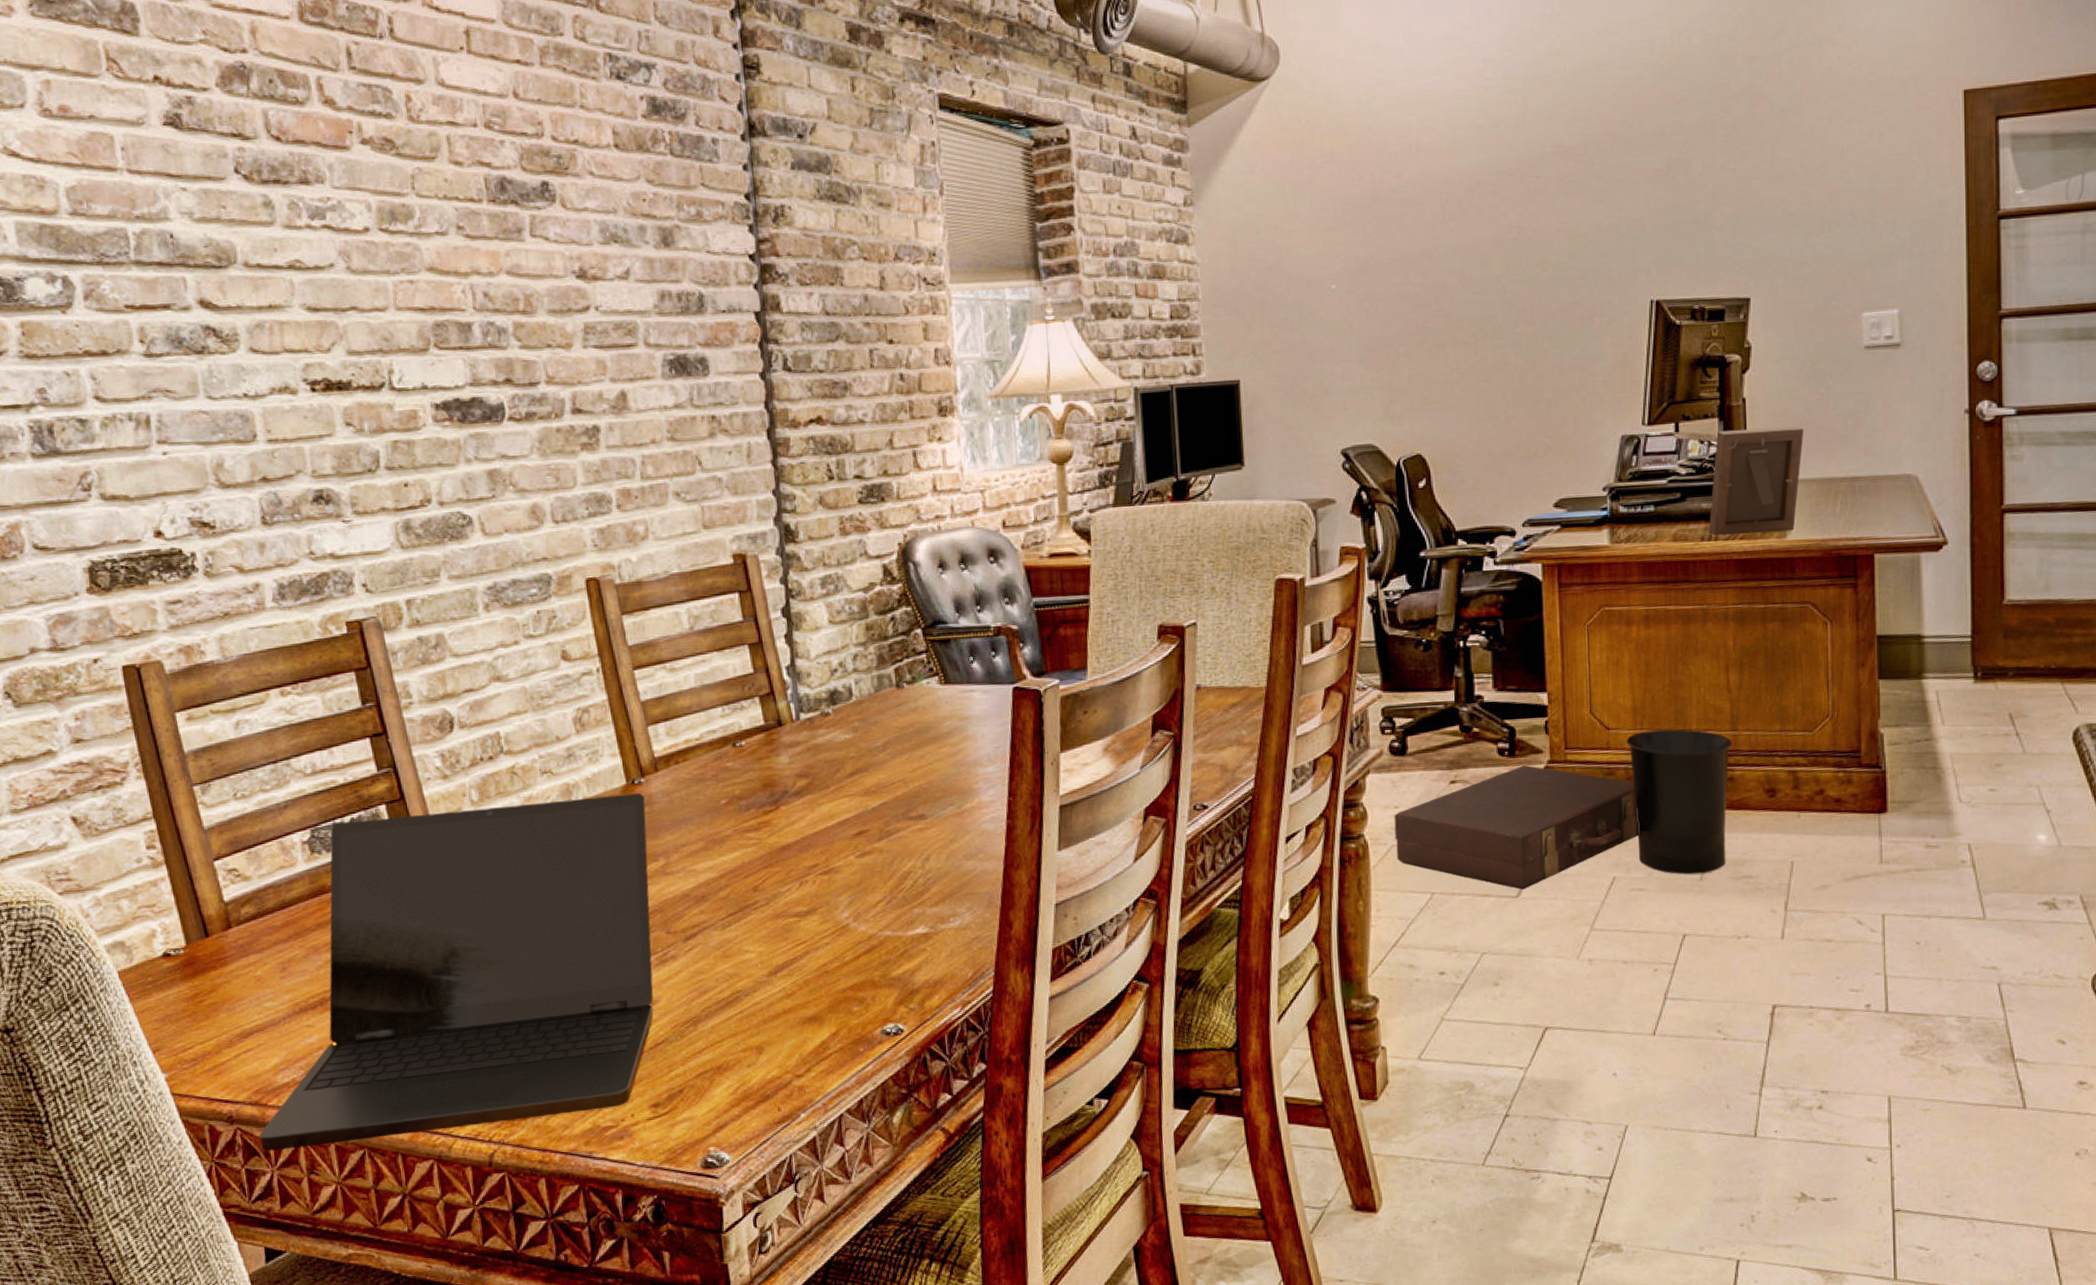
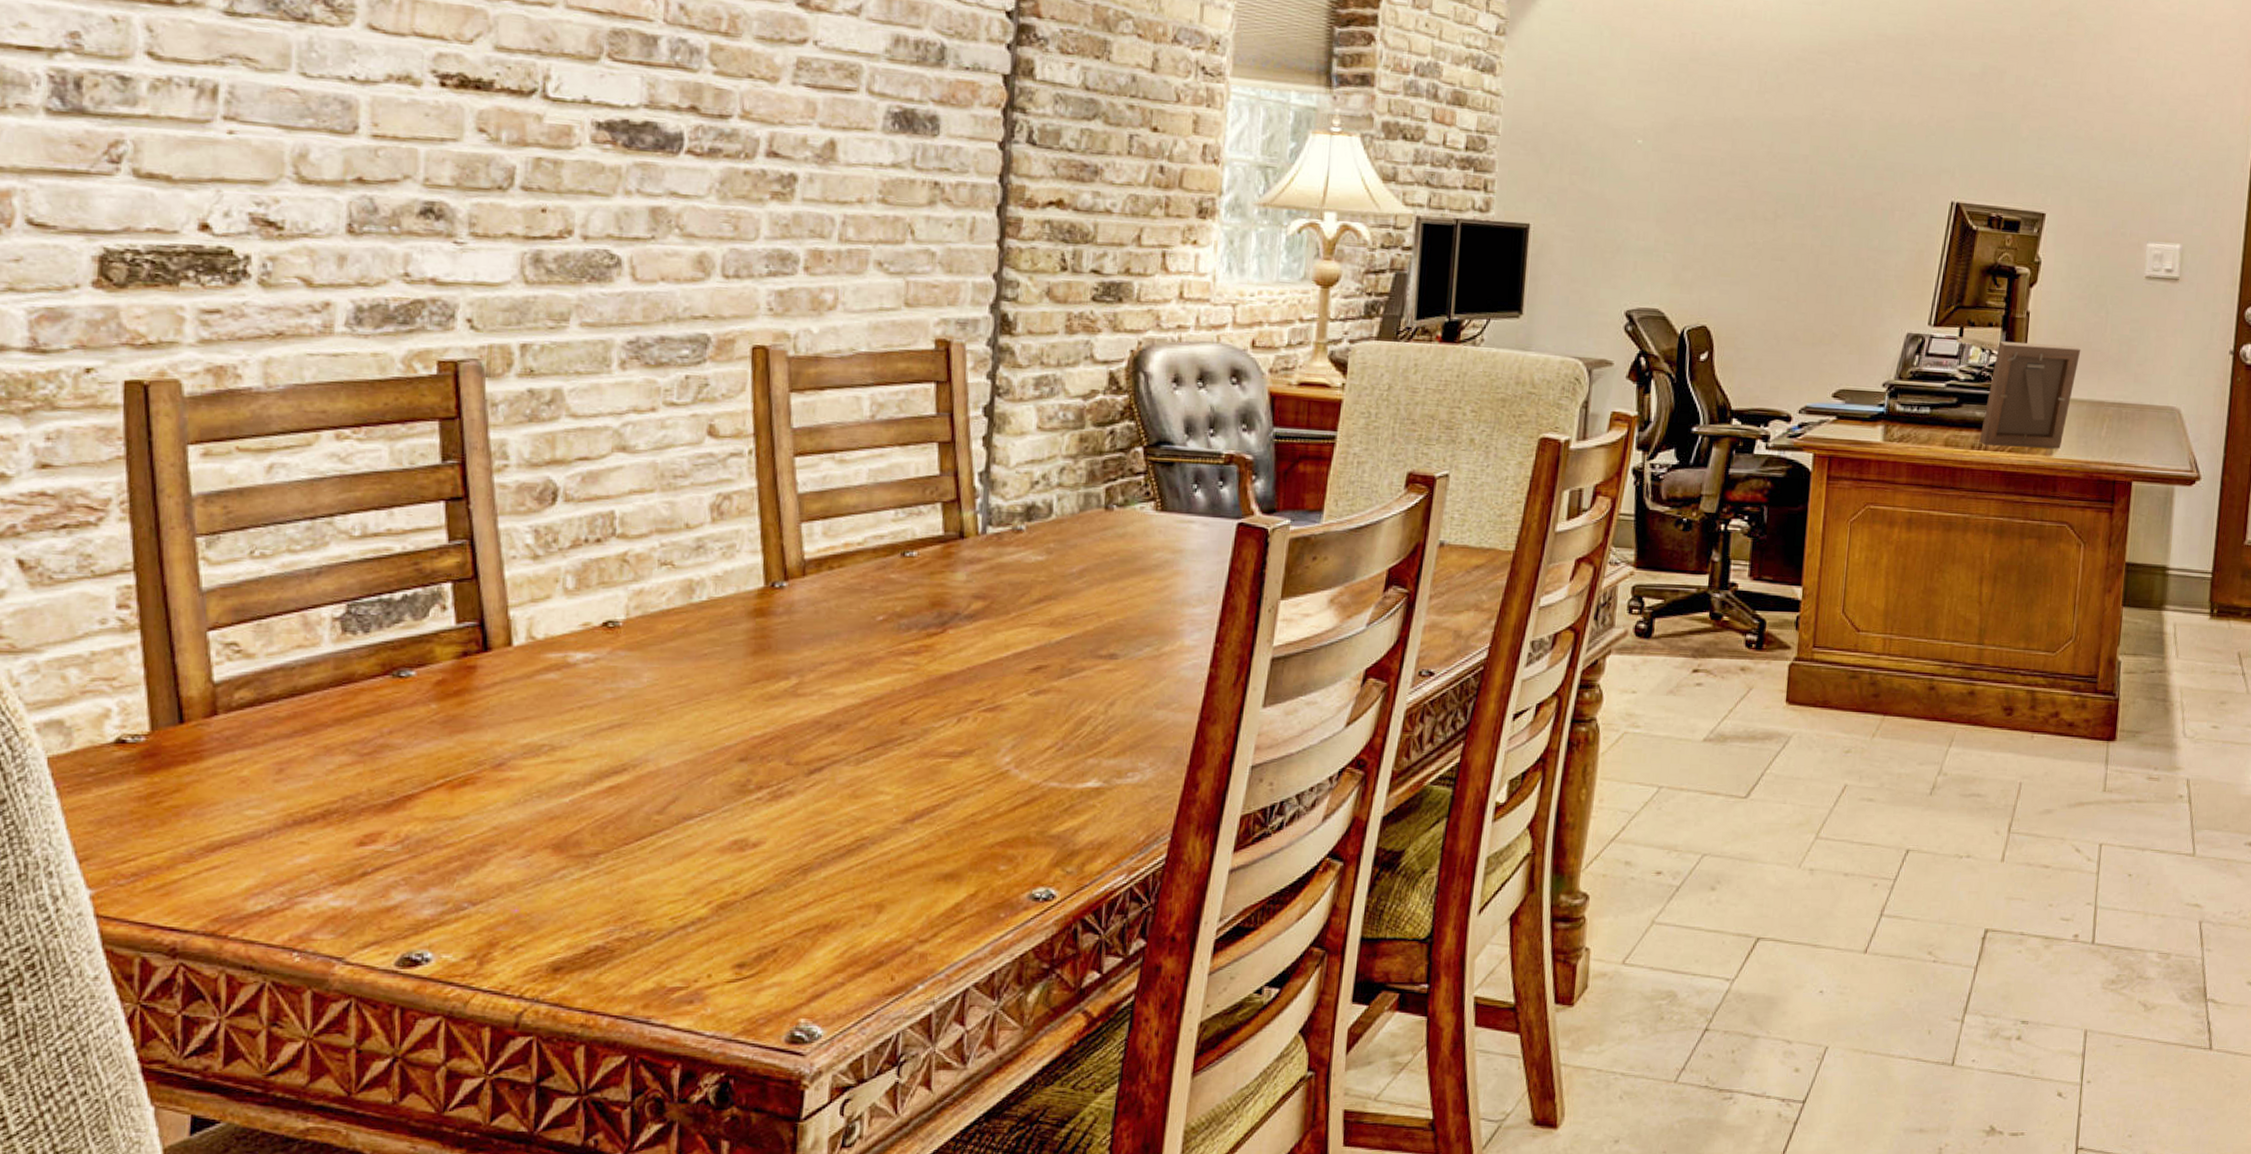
laptop: present [259,793,654,1151] -> none [209,598,784,995]
briefcase: present [1394,764,1639,890] -> none [1628,659,1878,791]
waste bin: present [1626,729,1733,874] -> none [1872,636,1978,788]

